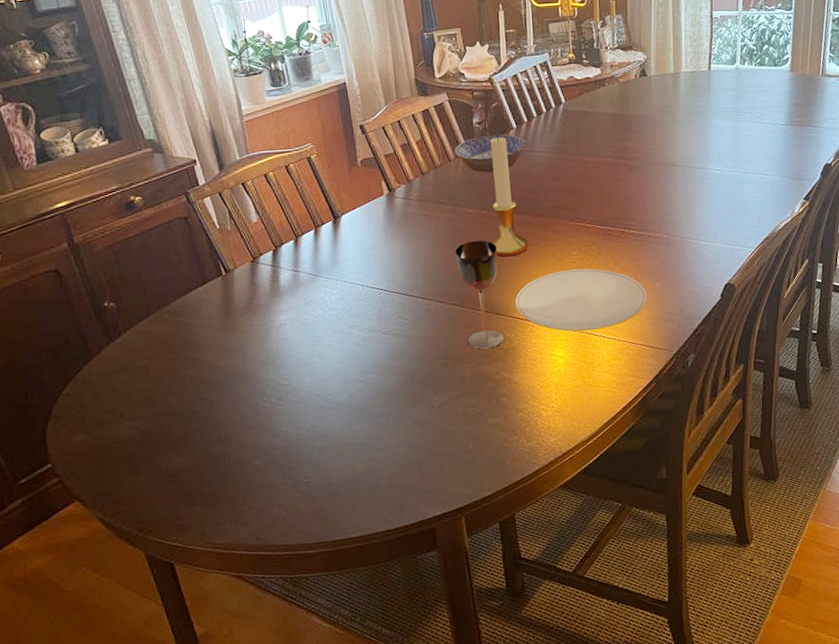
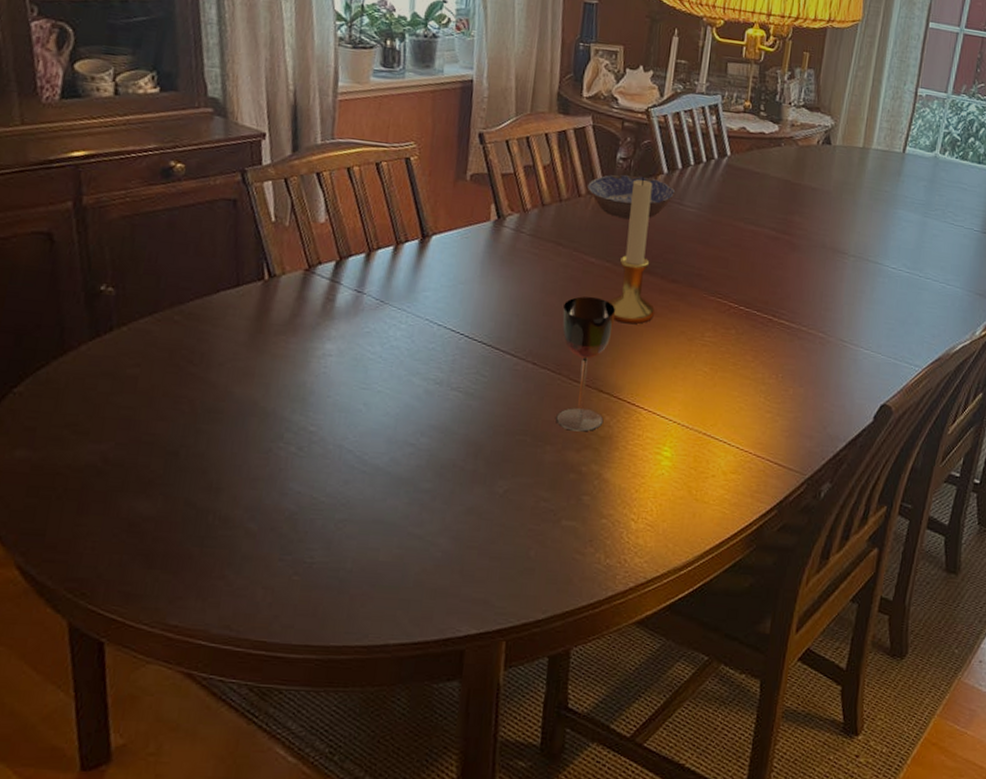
plate: present [515,268,647,332] -> none [624,352,786,433]

